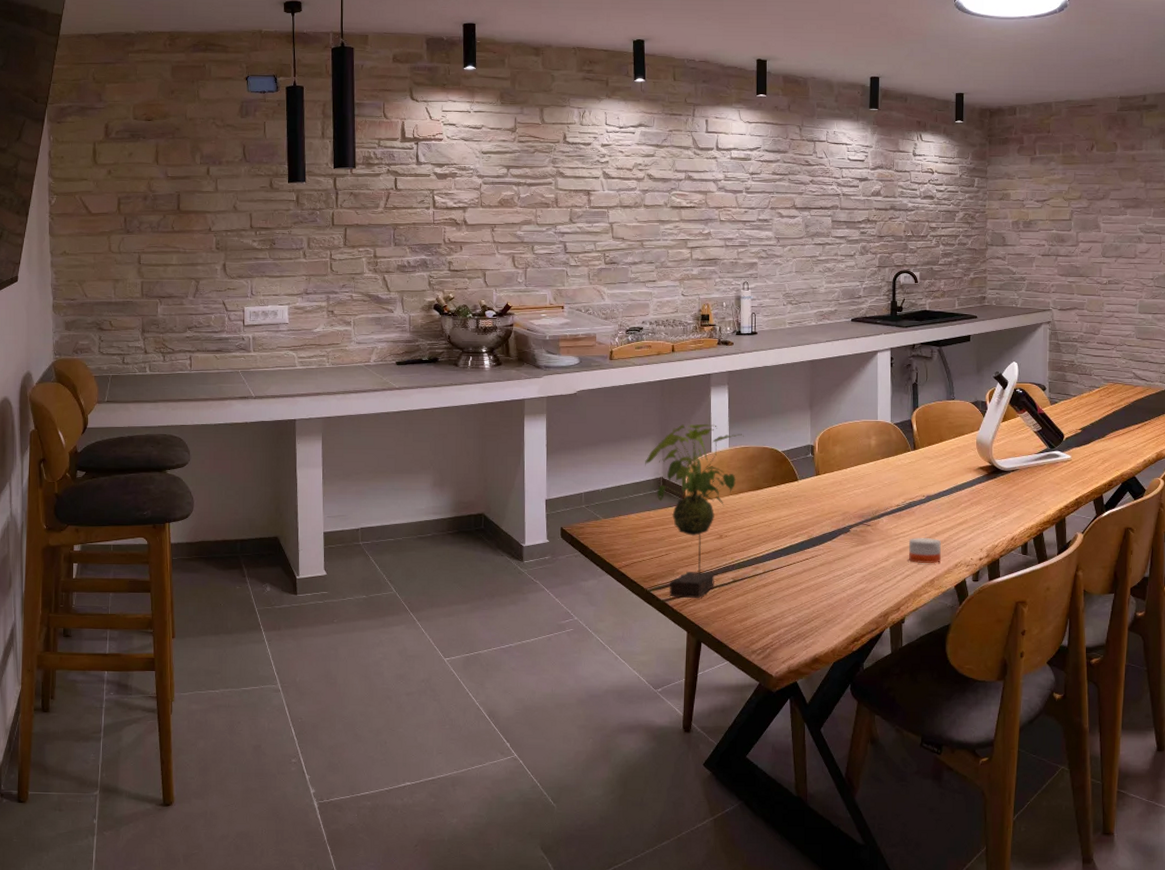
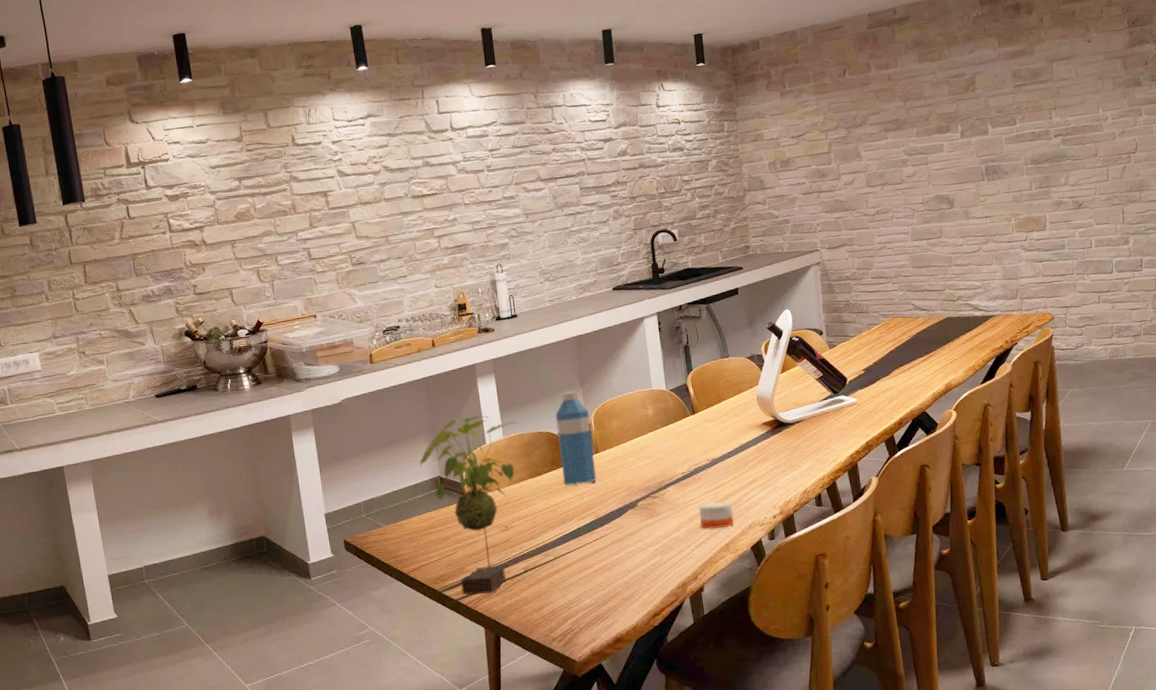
water bottle: none [781,413,815,503] -> present [555,391,596,485]

